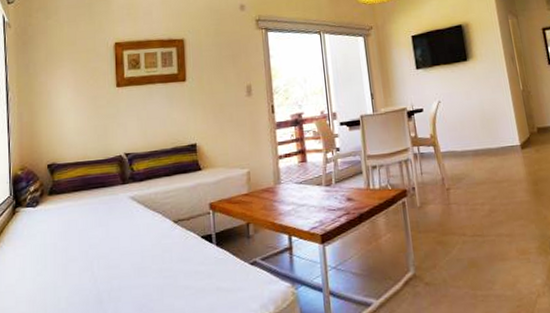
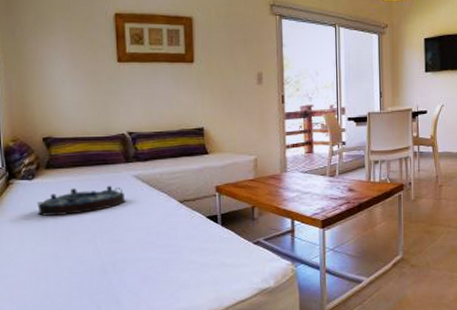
serving tray: none [39,208,122,244] -> present [37,185,126,216]

